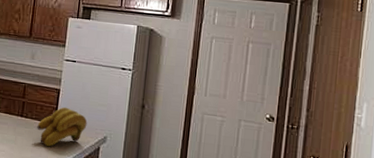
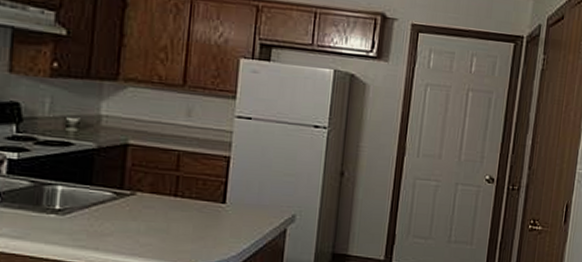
banana bunch: present [37,107,87,147] -> none [198,179,269,234]

